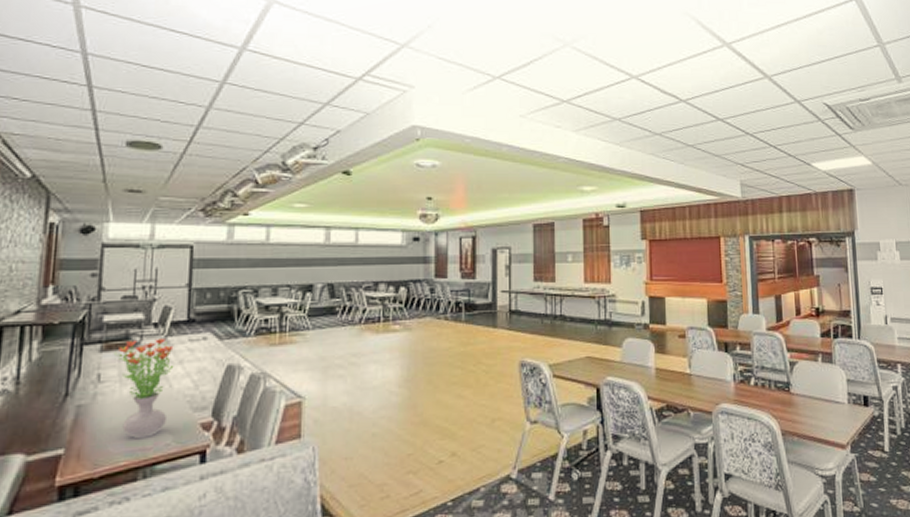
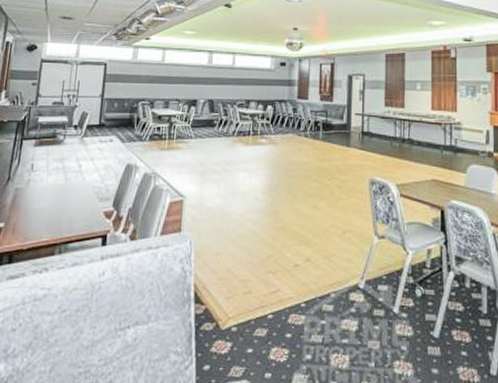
flower arrangement: present [113,339,174,438] -> none [43,138,88,220]

